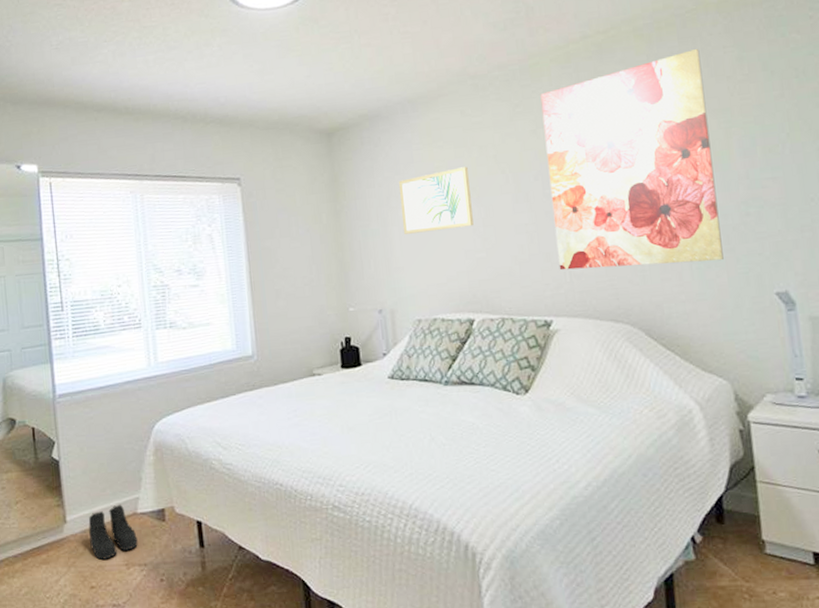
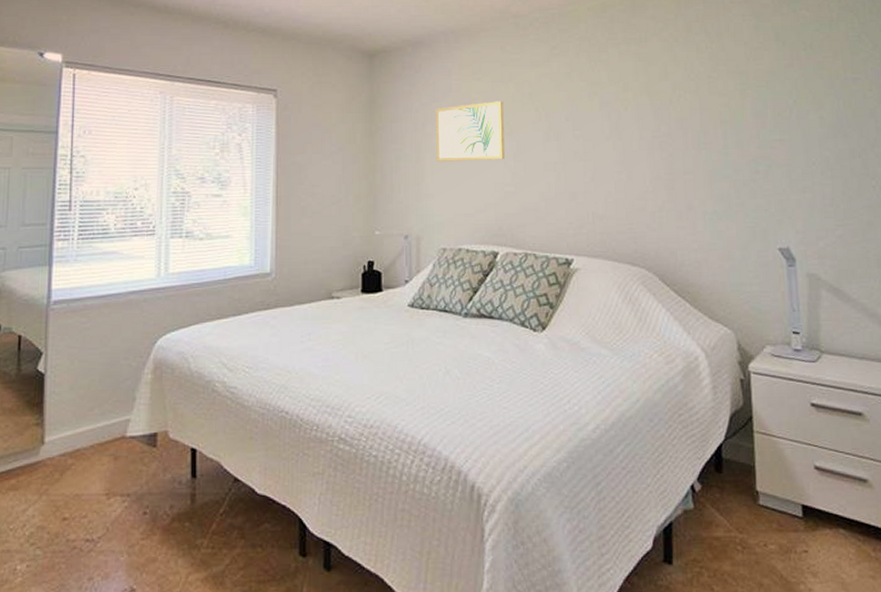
boots: present [88,504,138,560] -> none [68,425,123,488]
wall art: present [540,49,724,271] -> none [576,14,734,214]

